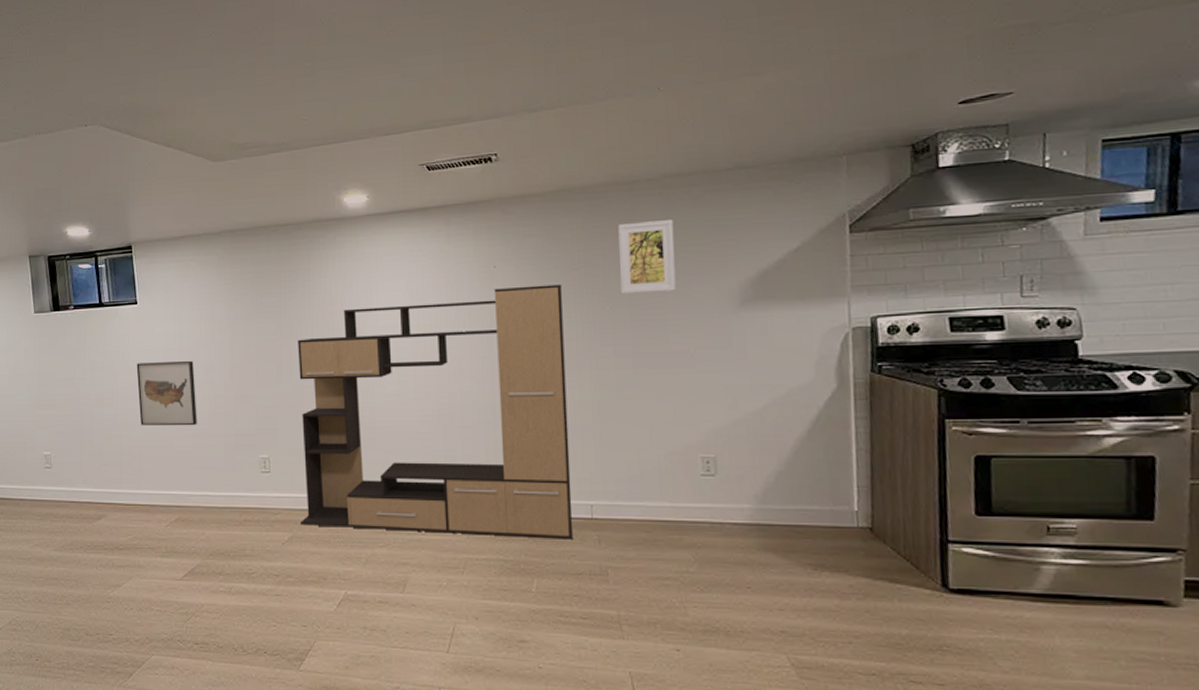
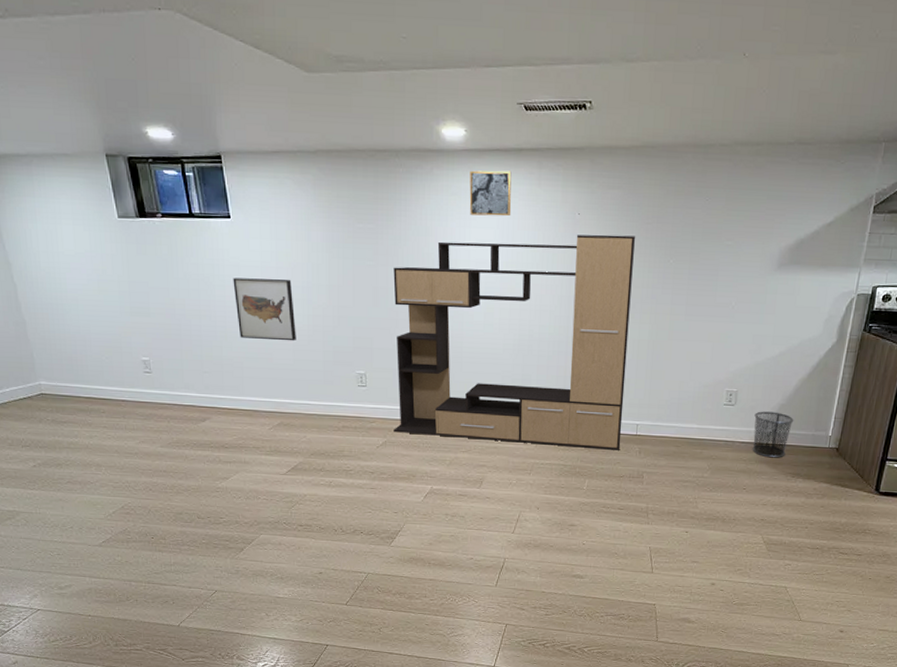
wall art: none [374,230,420,279] -> present [469,170,512,217]
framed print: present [618,220,676,295] -> none [684,184,737,251]
waste bin: none [744,481,801,544] -> present [752,411,794,458]

